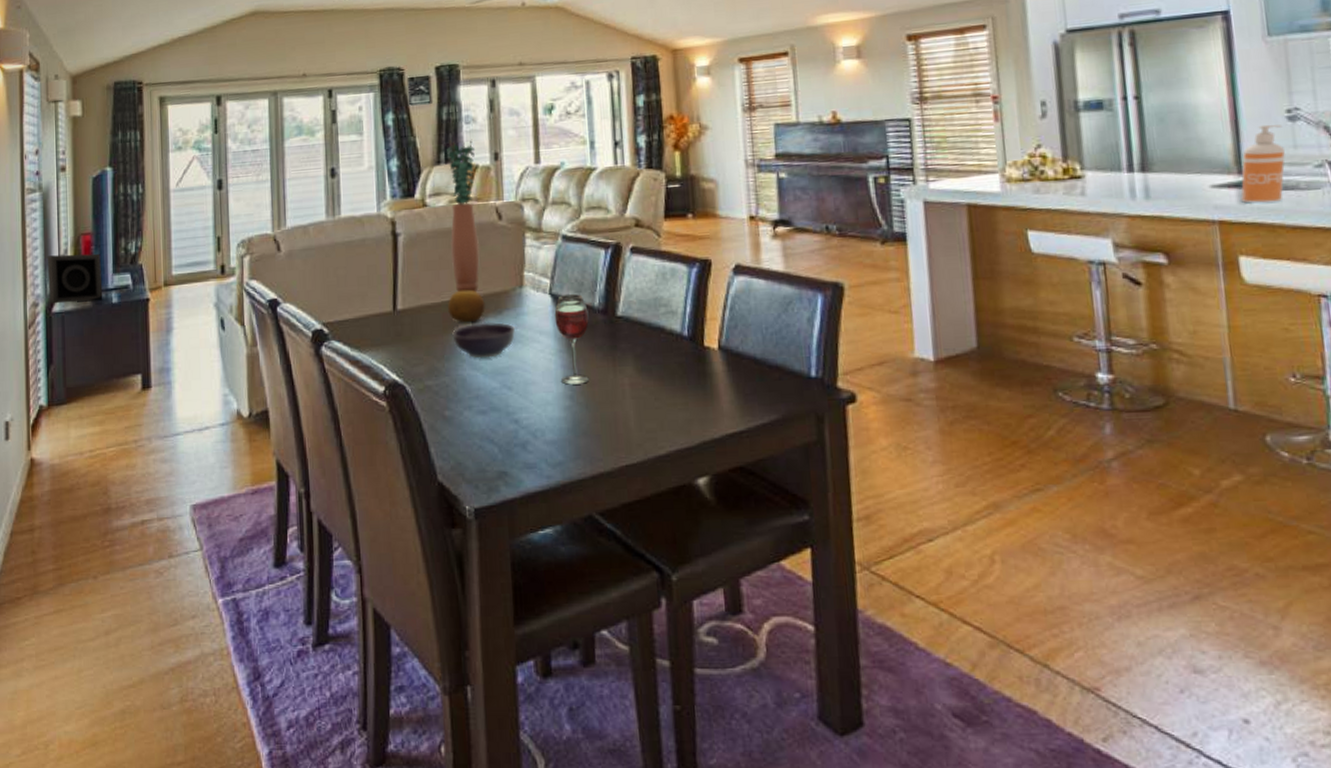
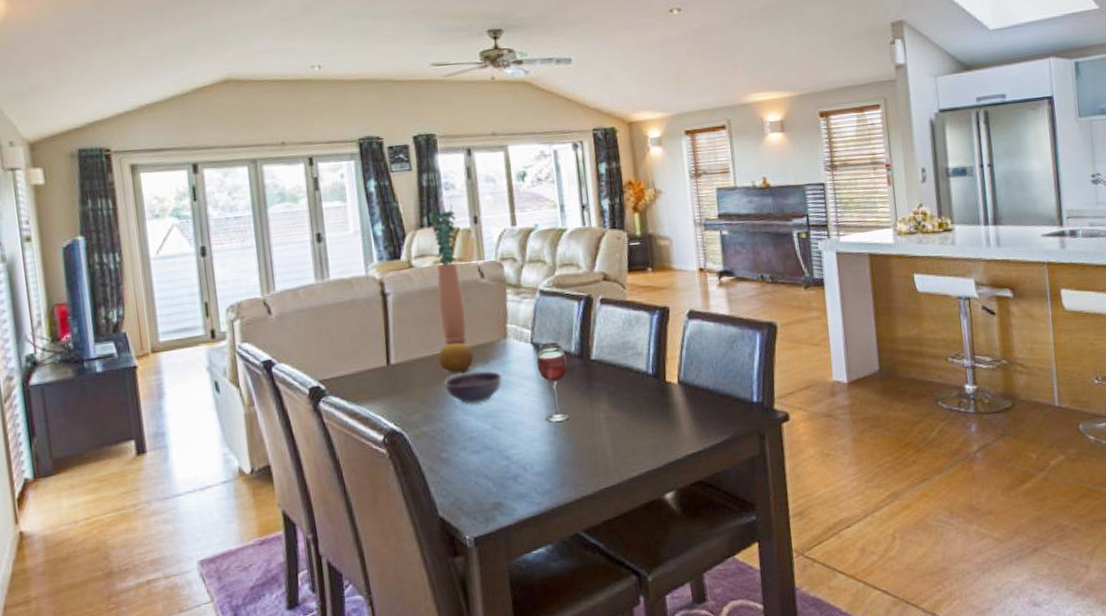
speaker: present [47,253,103,304] -> none [18,323,86,377]
soap dispenser: present [1240,124,1285,204] -> none [1061,186,1091,249]

